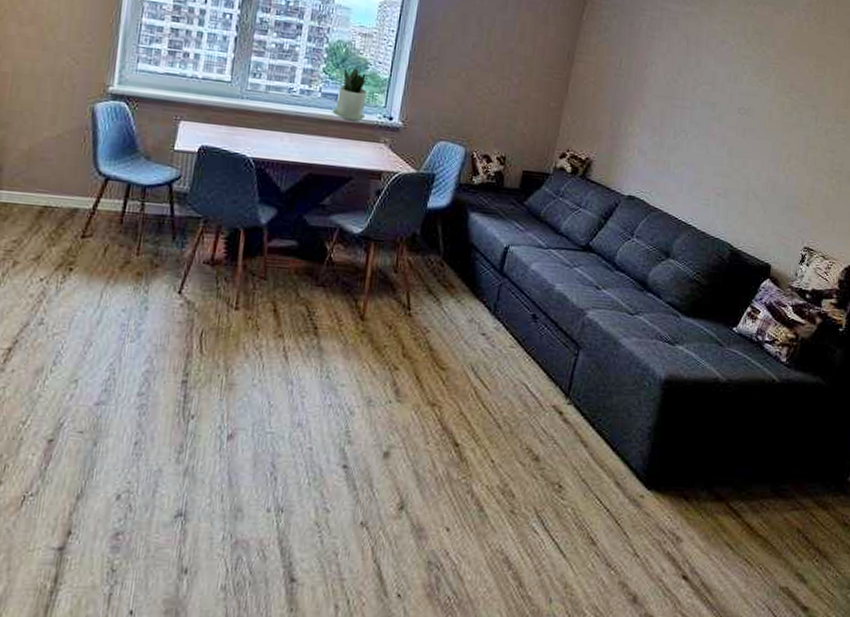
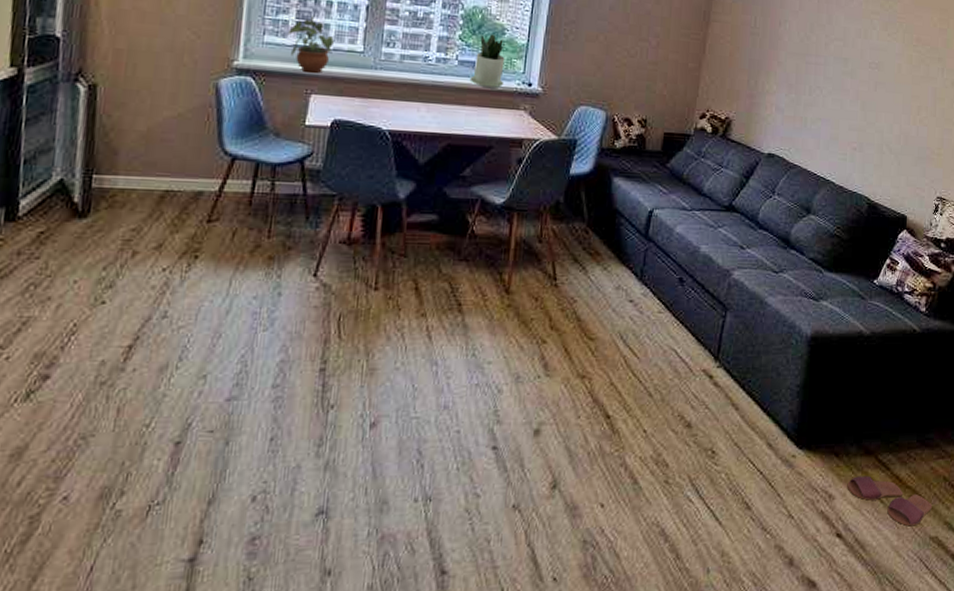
potted plant: none [160,44,203,102] -> present [288,15,334,74]
slippers: none [695,521,785,575] -> present [847,475,933,527]

